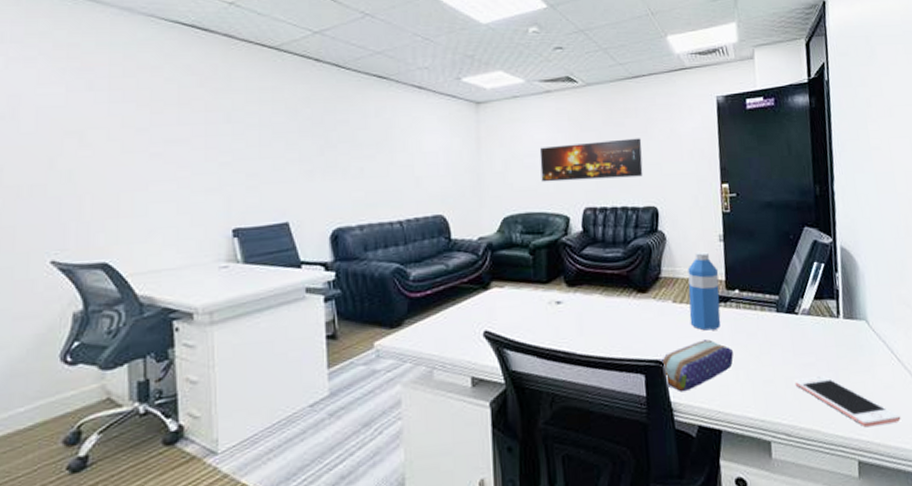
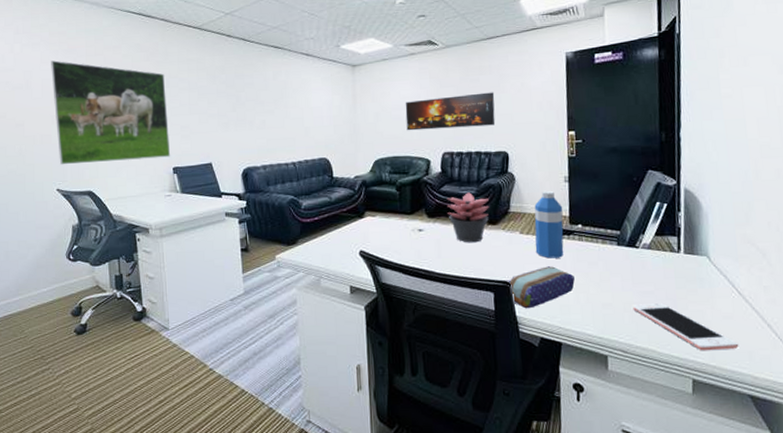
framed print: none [52,82,230,227] -> present [51,60,171,165]
succulent plant: none [589,255,638,316] -> present [446,192,489,243]

